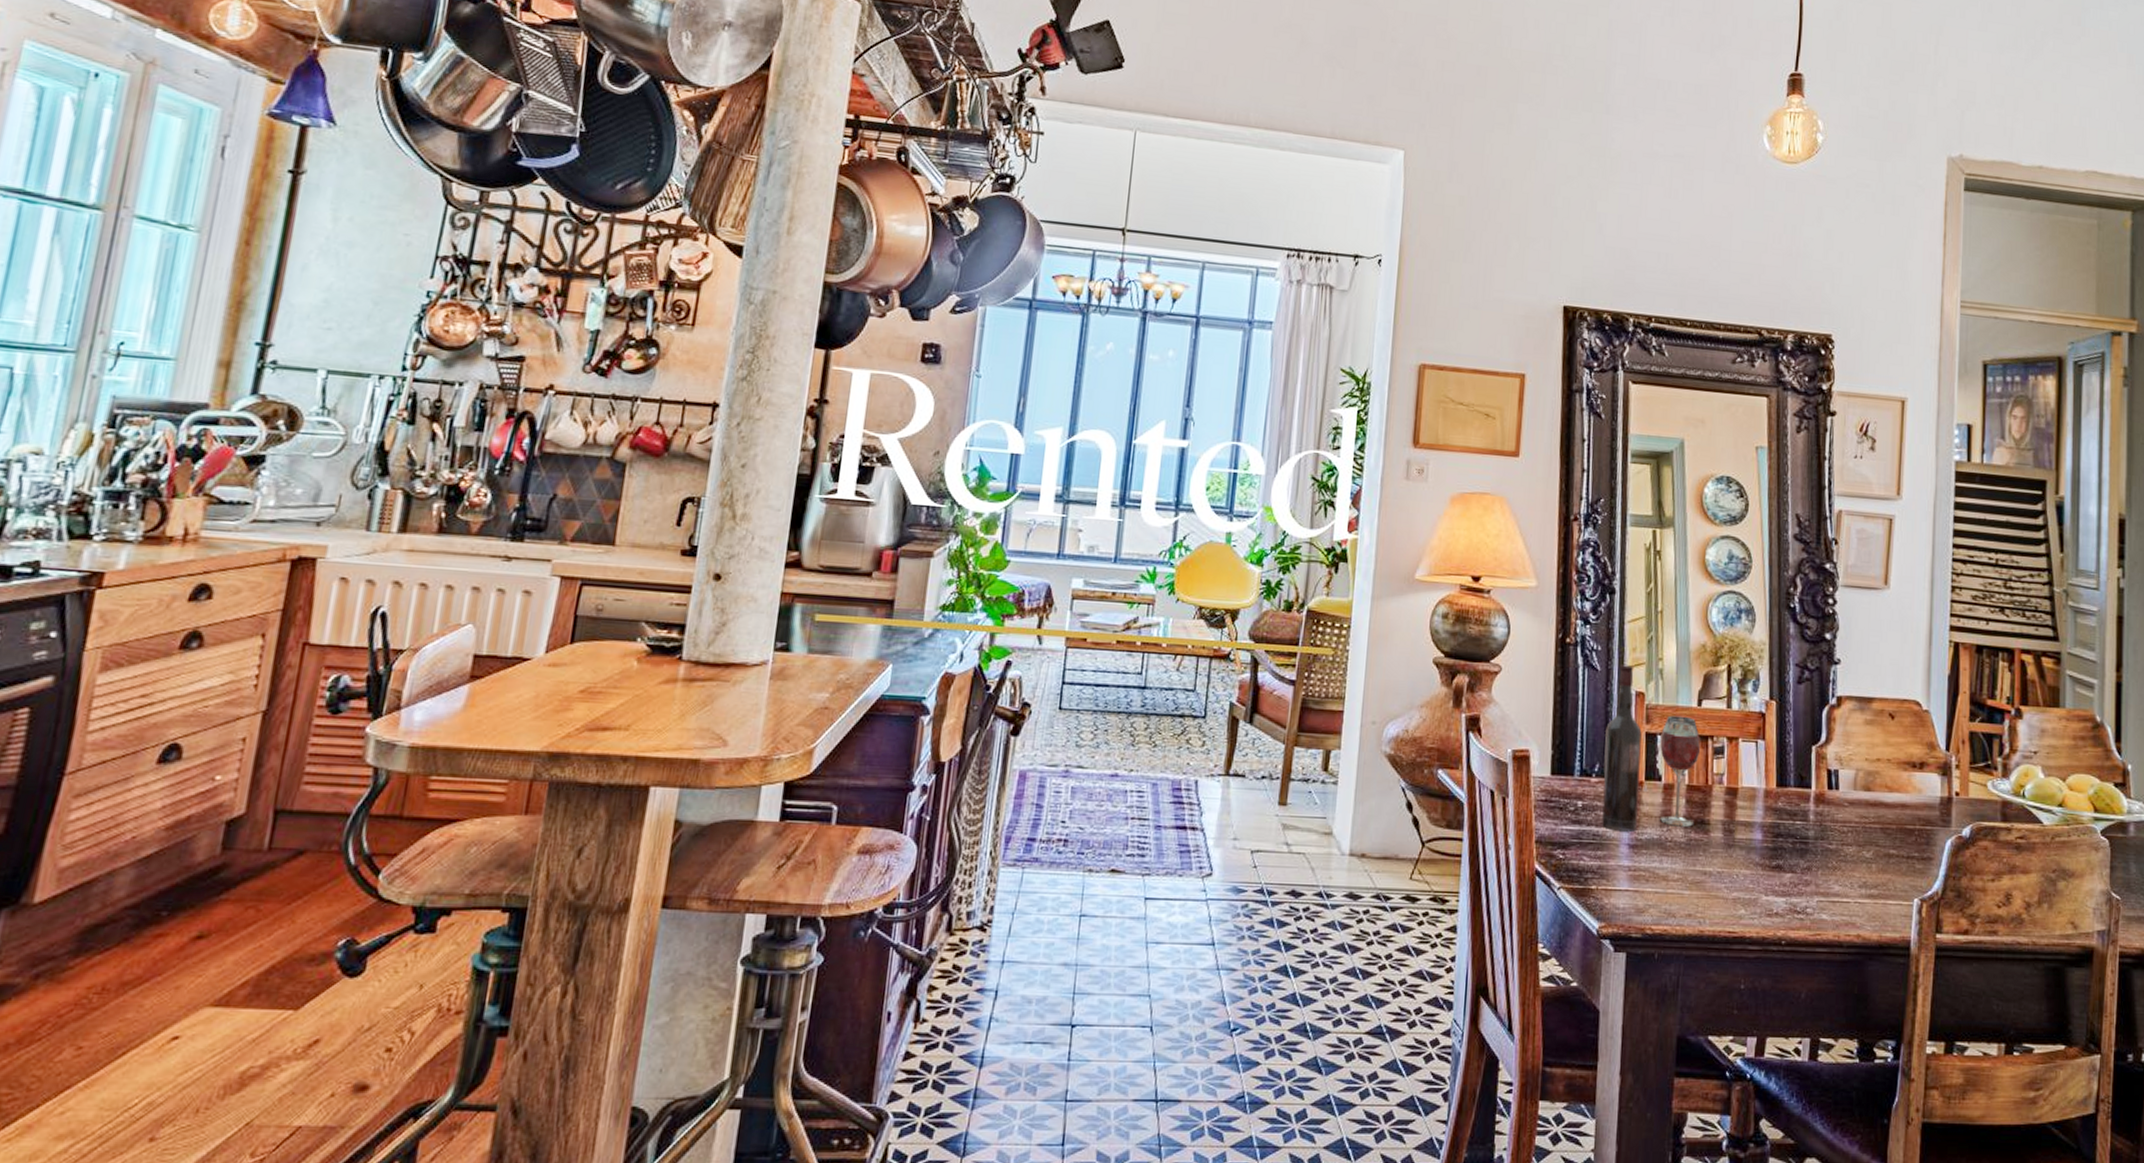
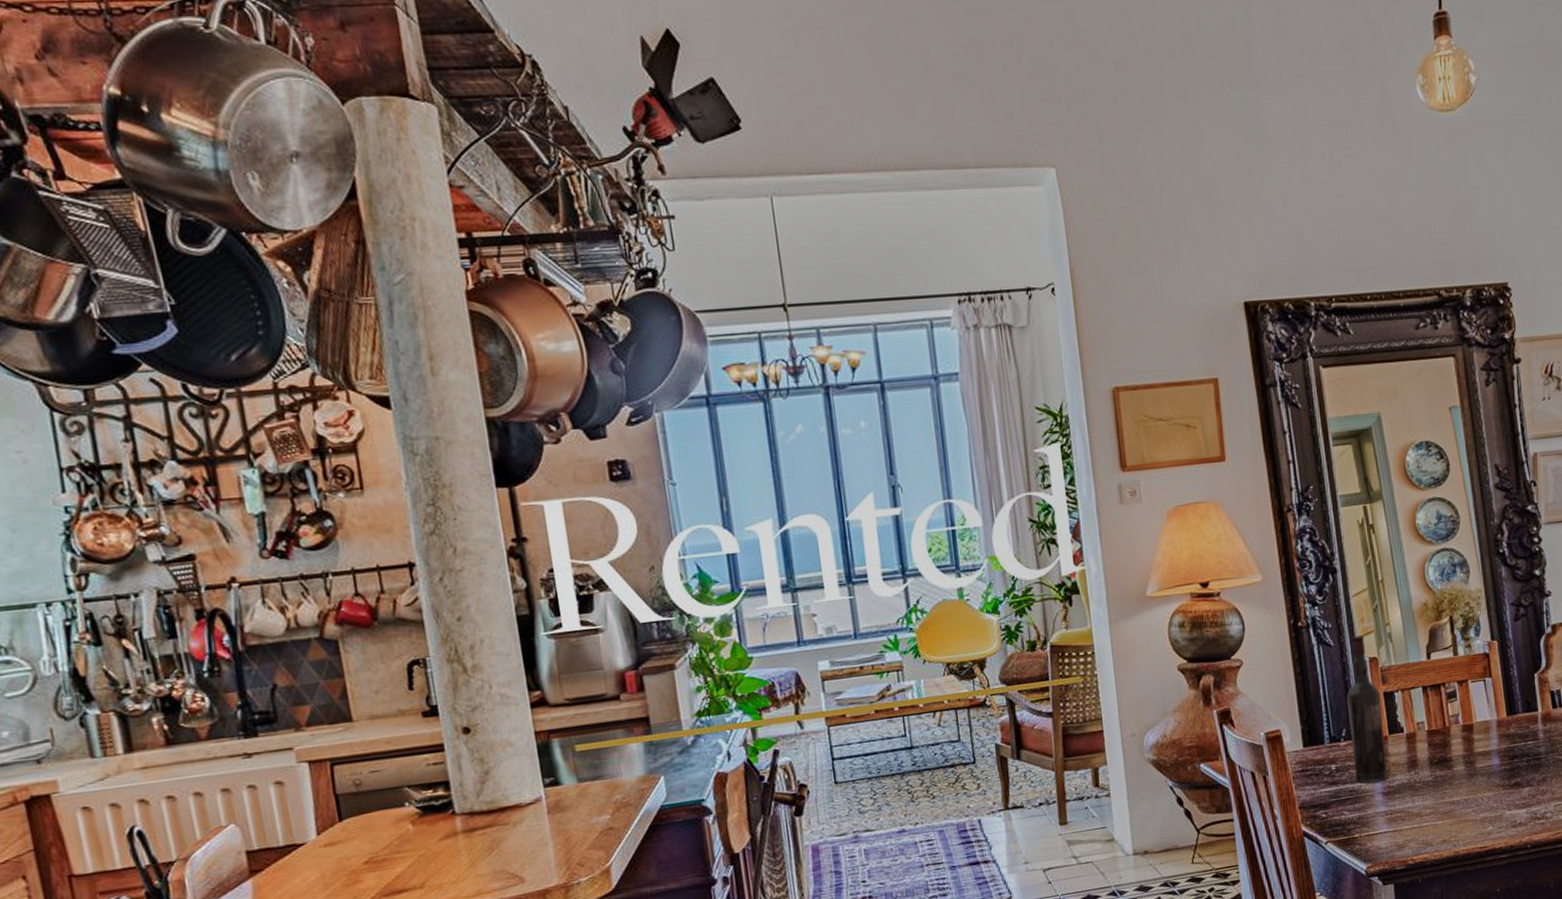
wineglass: present [1660,715,1701,827] -> none [1397,670,1438,769]

